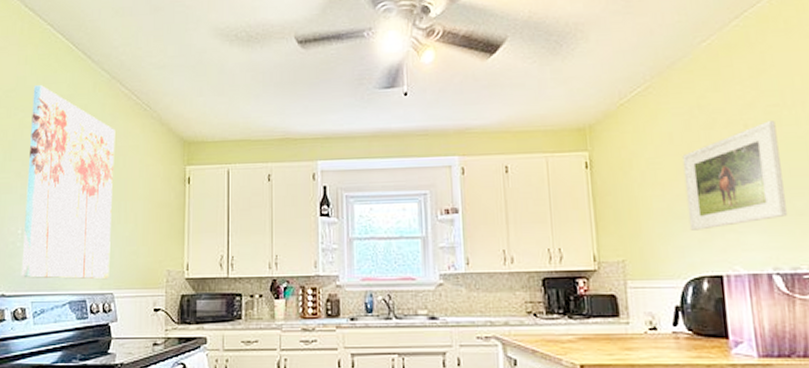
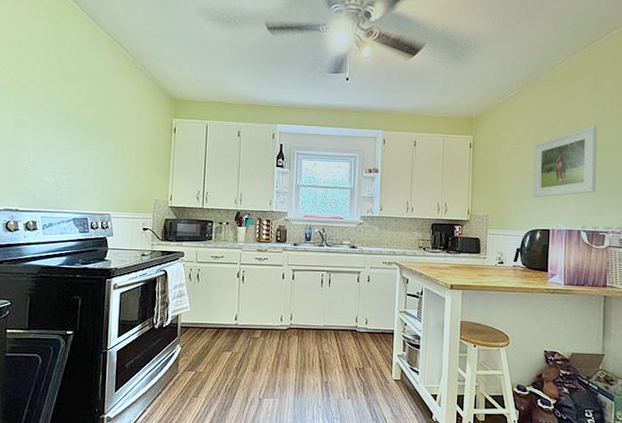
wall art: present [21,85,116,280] -> none [32,39,115,203]

